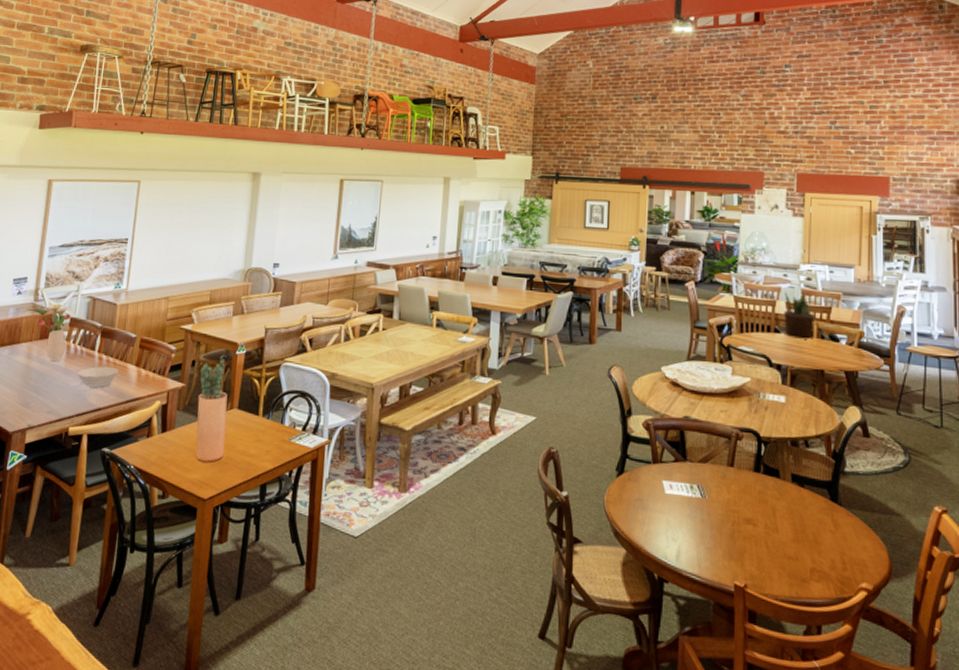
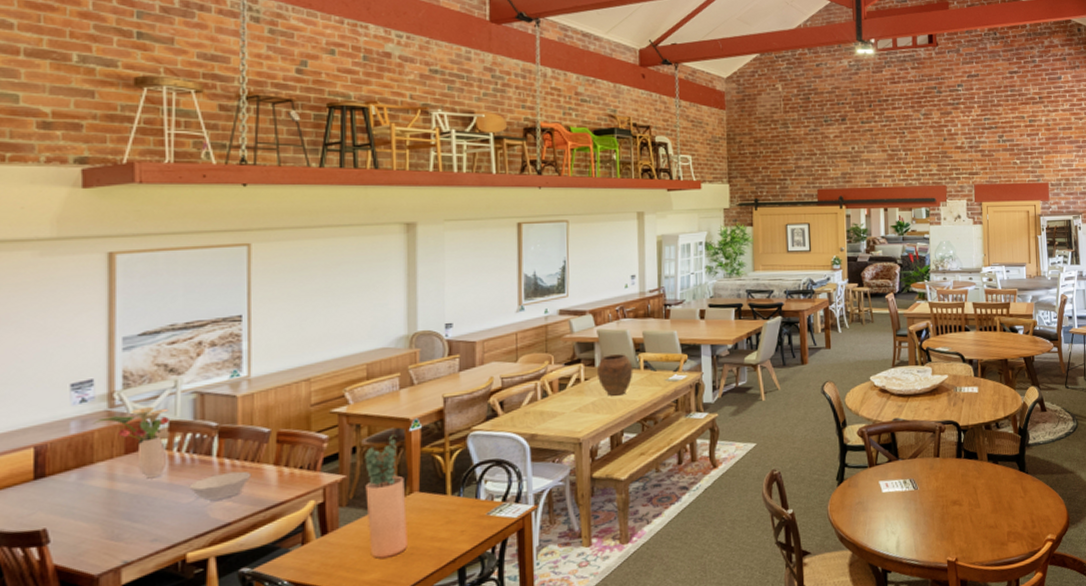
vase: none [393,309,427,349] -> present [596,354,633,396]
planter: present [783,292,816,340] -> none [971,293,998,334]

